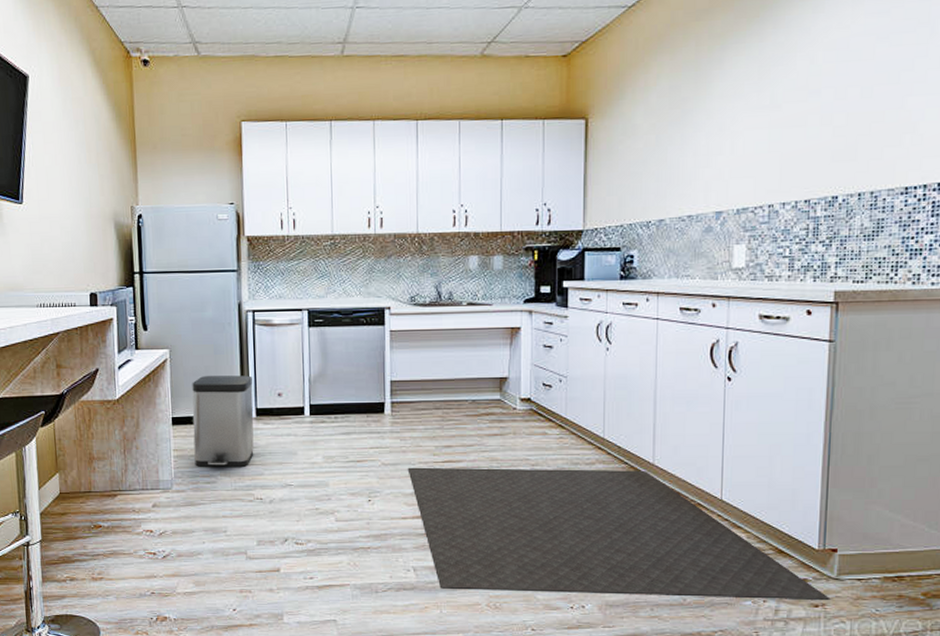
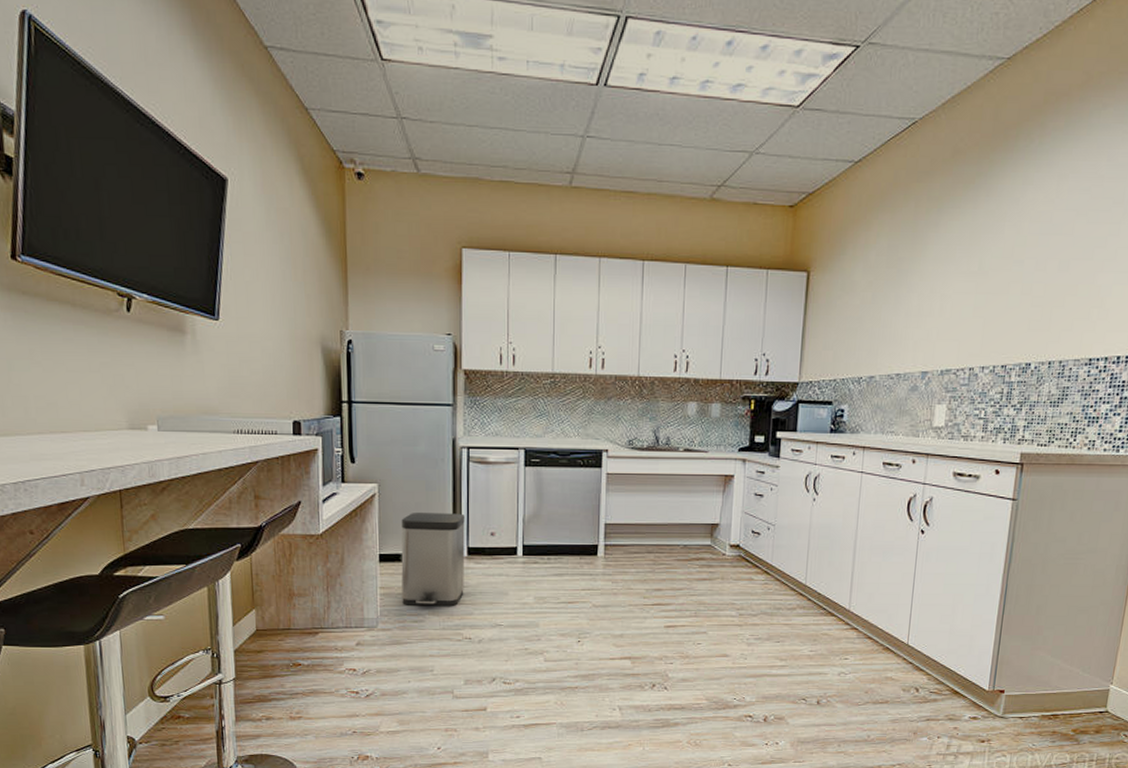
floor mat: present [409,467,831,600] -> none [619,609,995,736]

